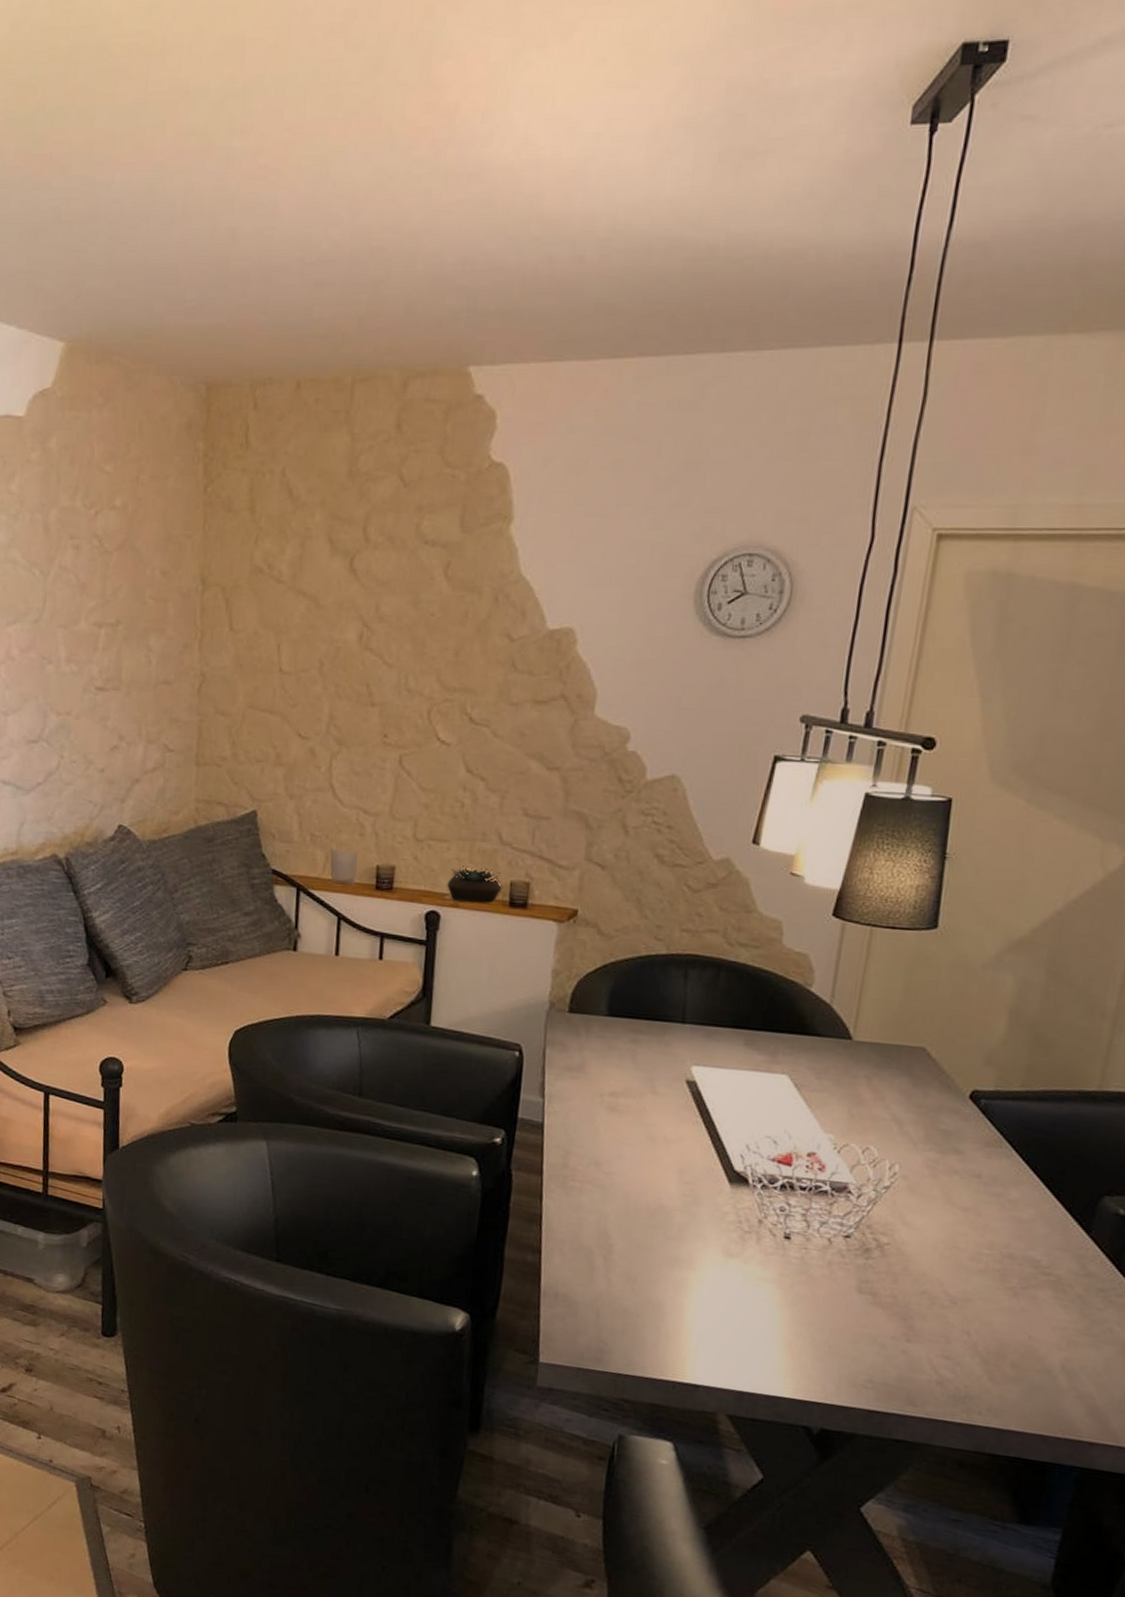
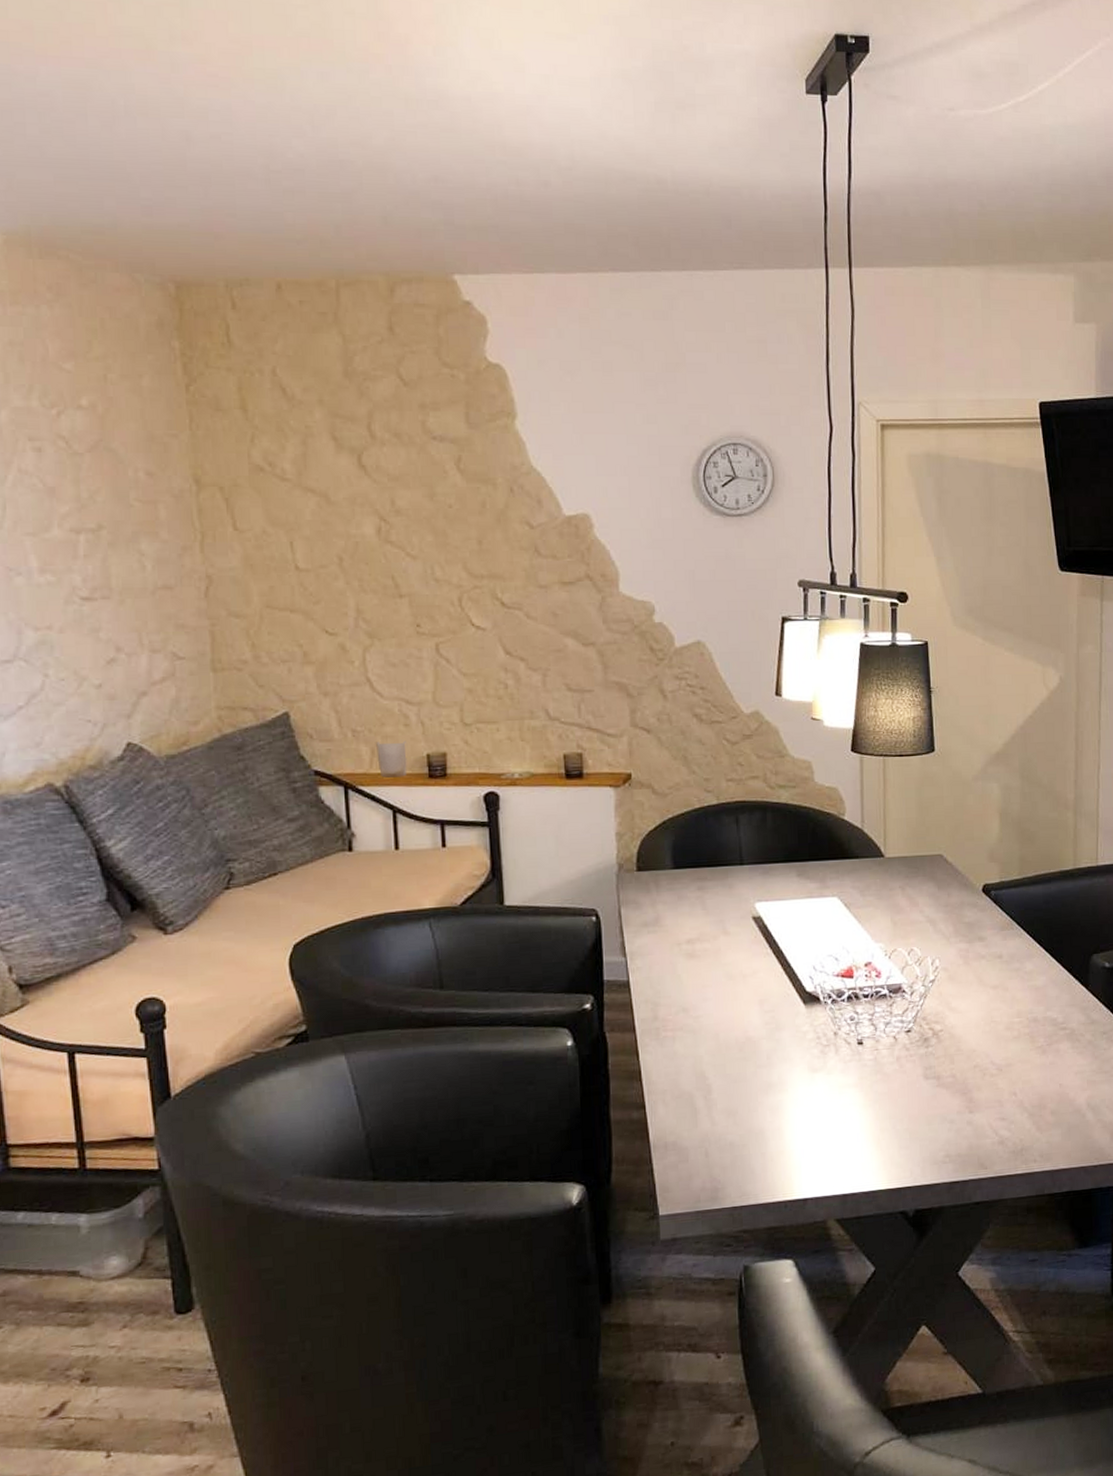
succulent plant: present [447,866,502,903] -> none [502,744,556,779]

